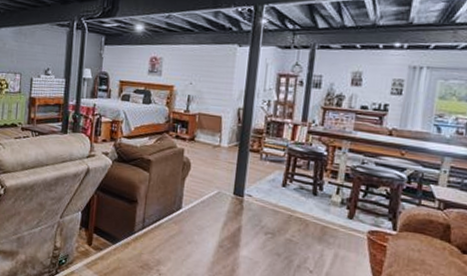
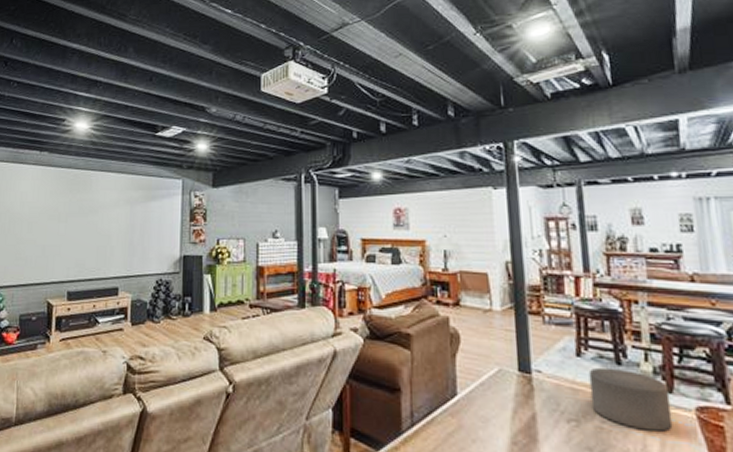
pouf: none [286,196,351,247] -> present [588,367,673,432]

